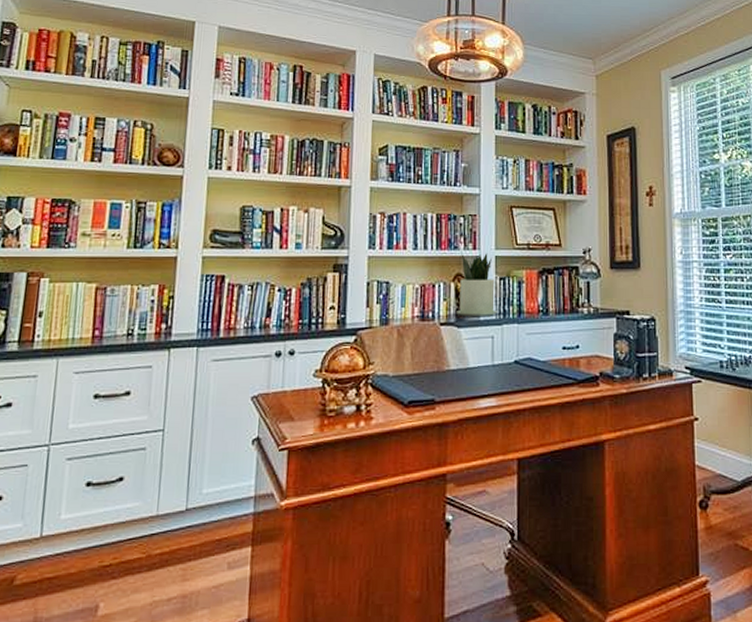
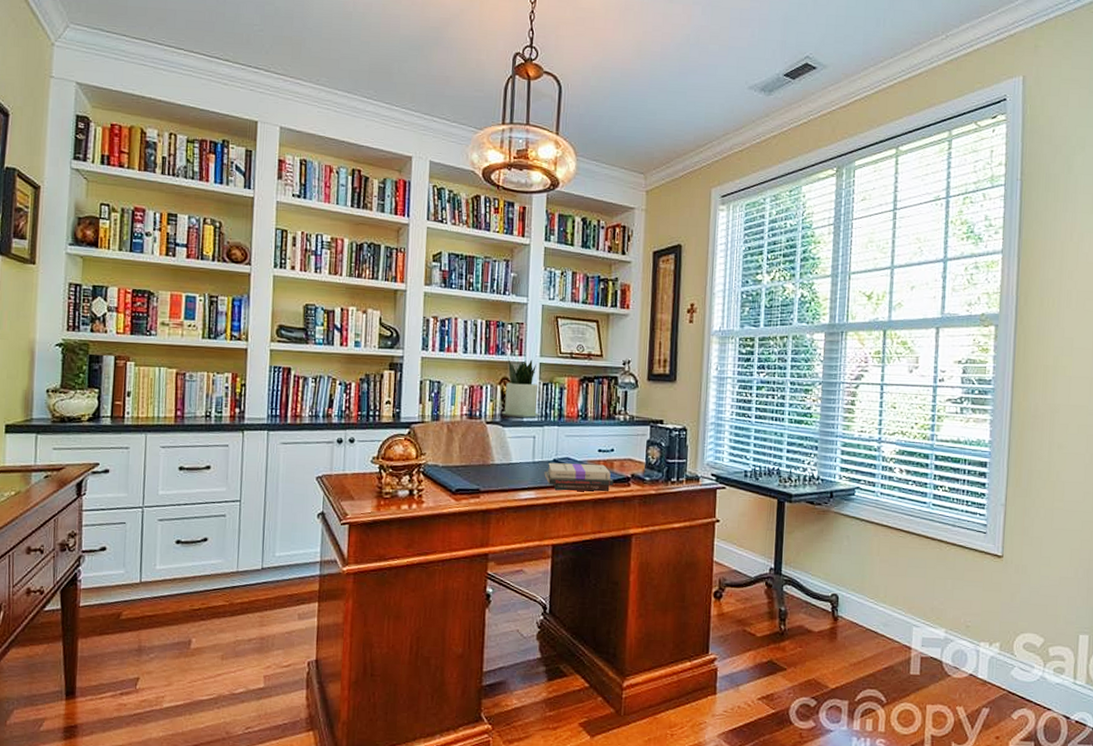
books: none [505,363,581,396] -> present [544,462,614,492]

